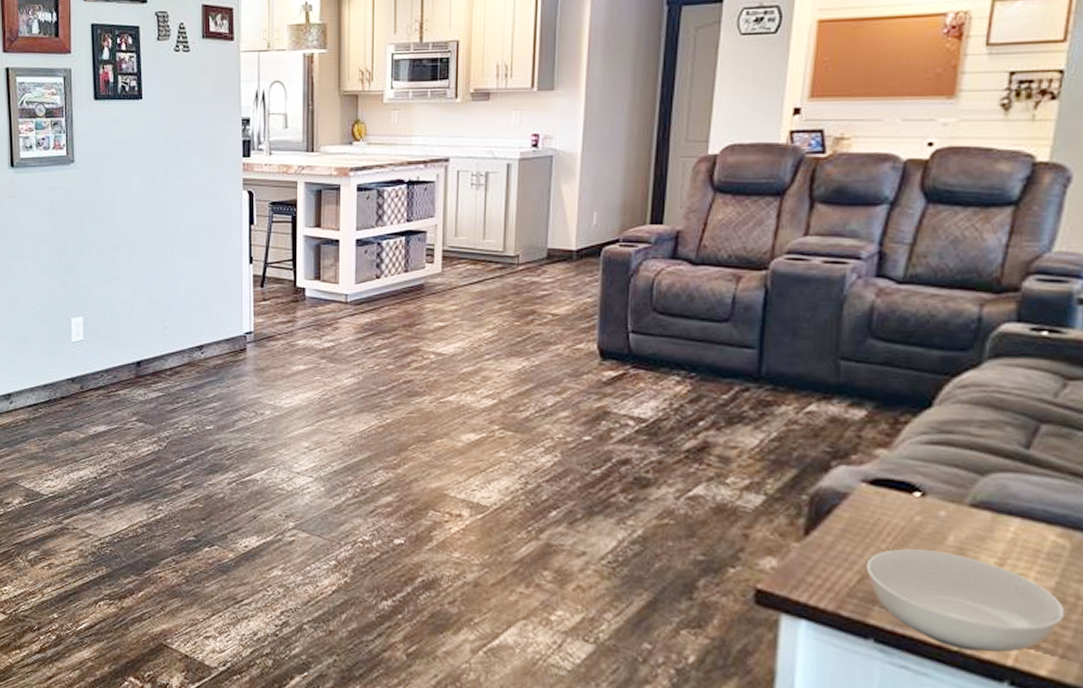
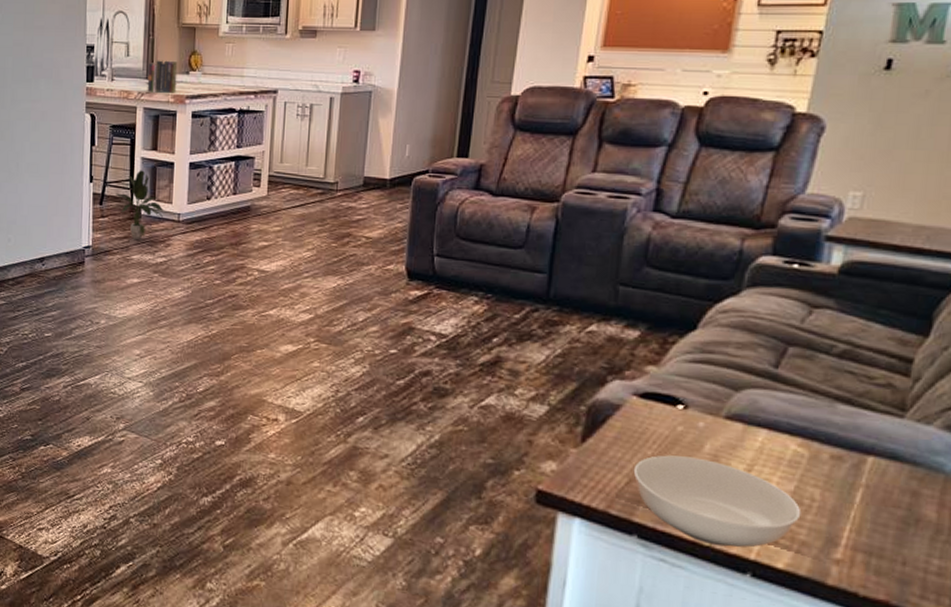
potted plant: none [278,249,330,324] -> present [116,170,164,240]
books: none [308,131,340,166] -> present [147,60,178,93]

